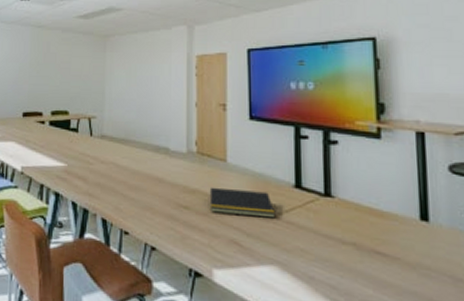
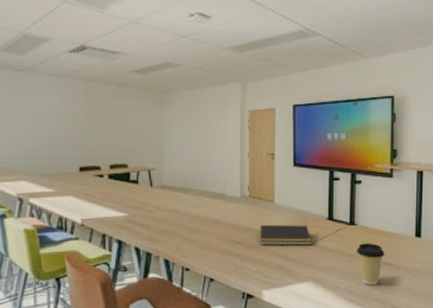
coffee cup: none [334,222,376,281] -> present [356,243,385,285]

